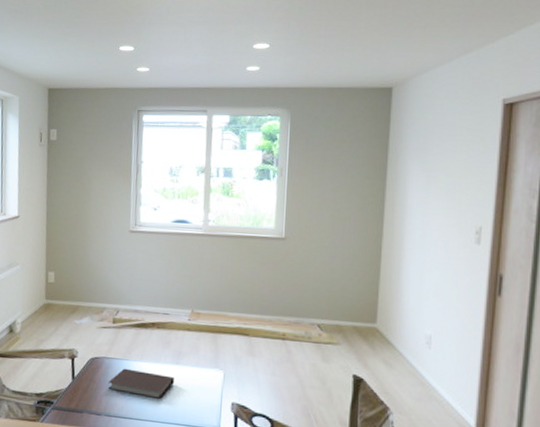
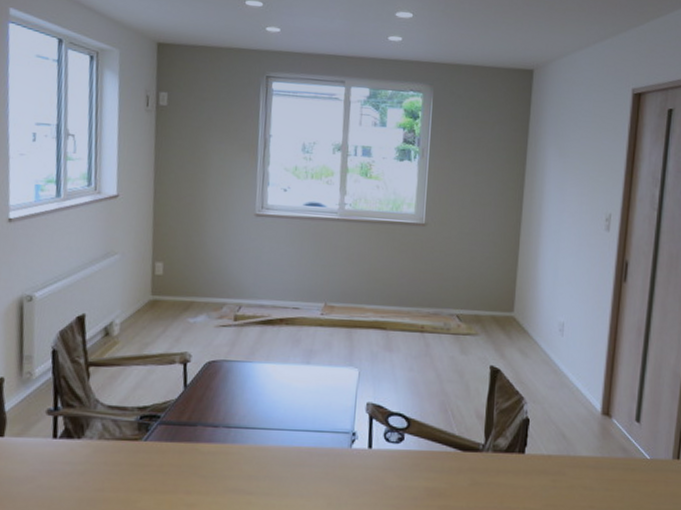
notebook: present [108,368,174,400] -> none [227,371,304,405]

